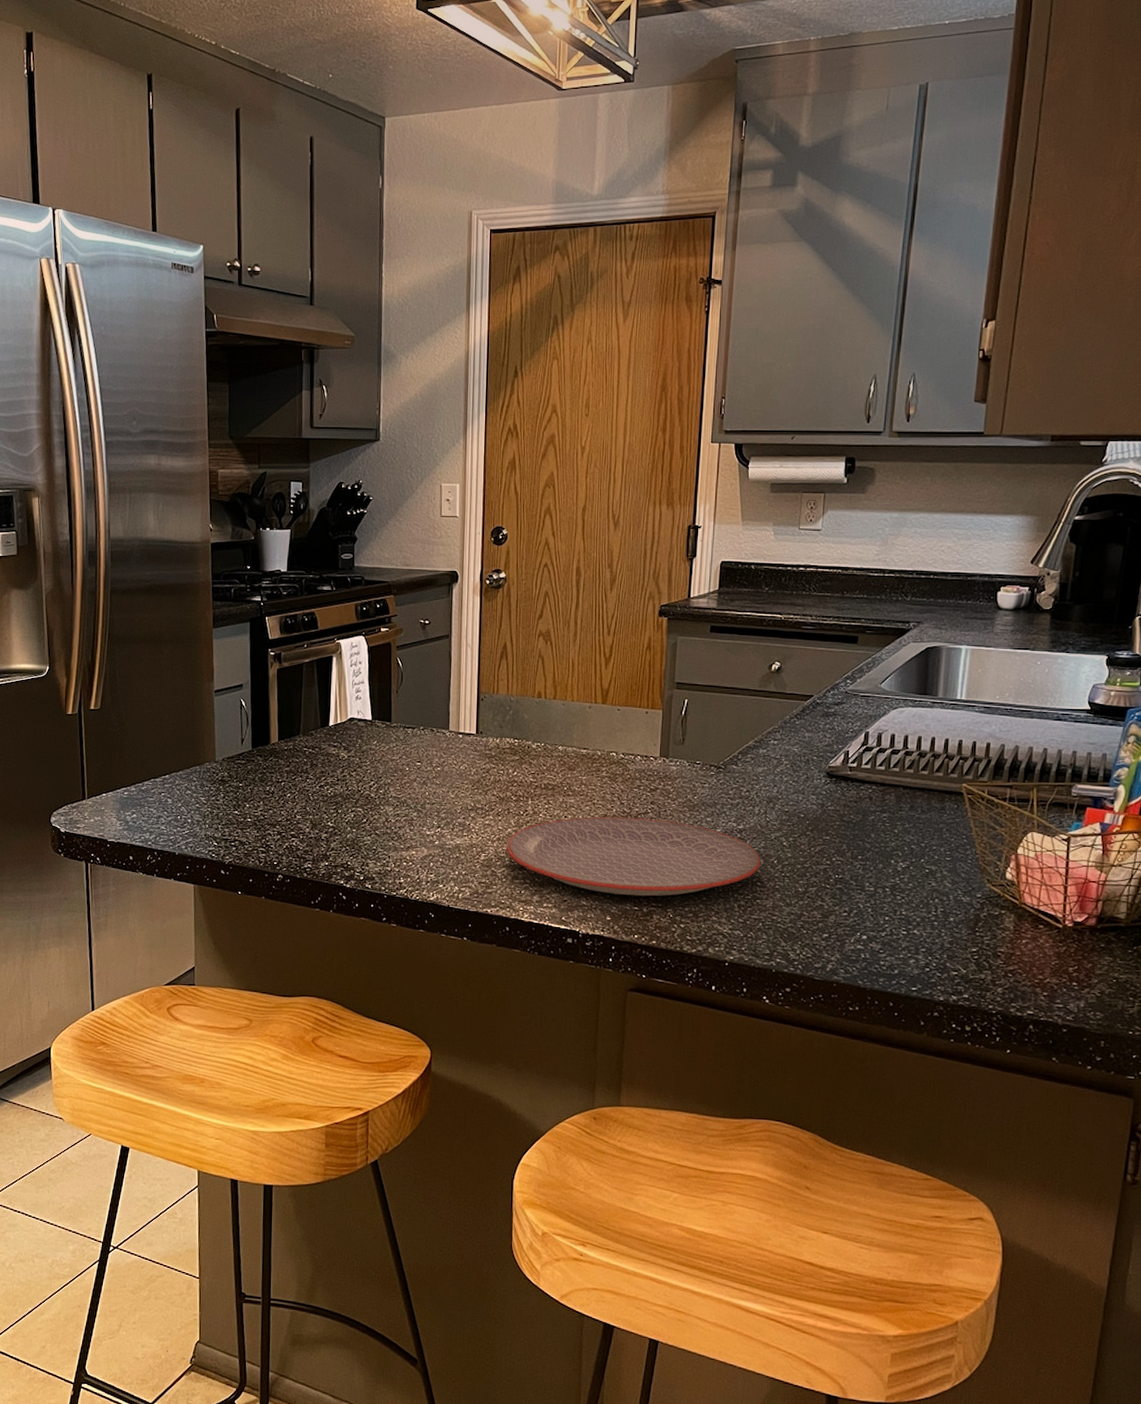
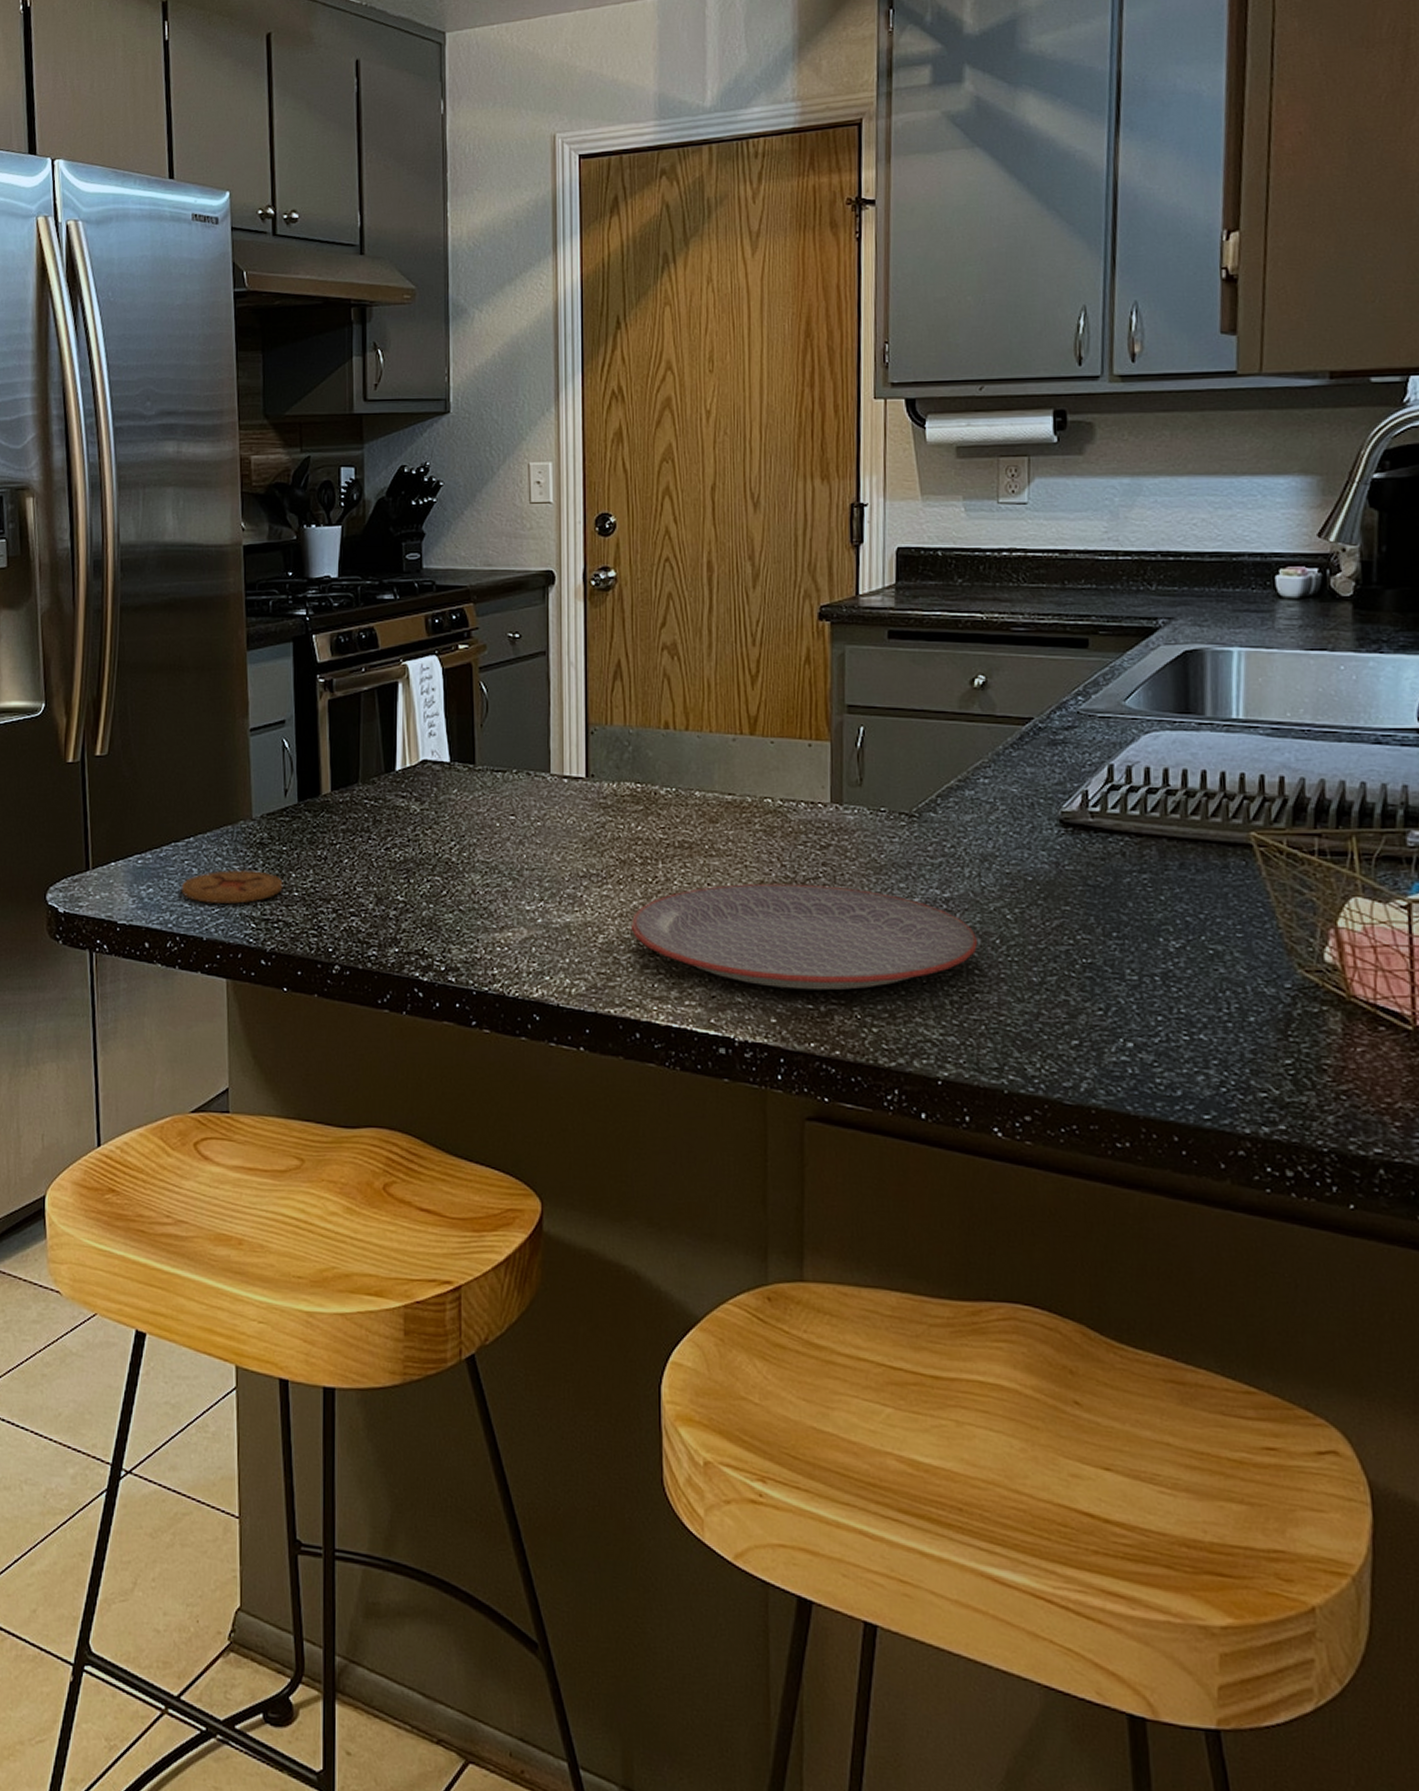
coaster: none [158,800,239,828] -> present [181,869,283,905]

